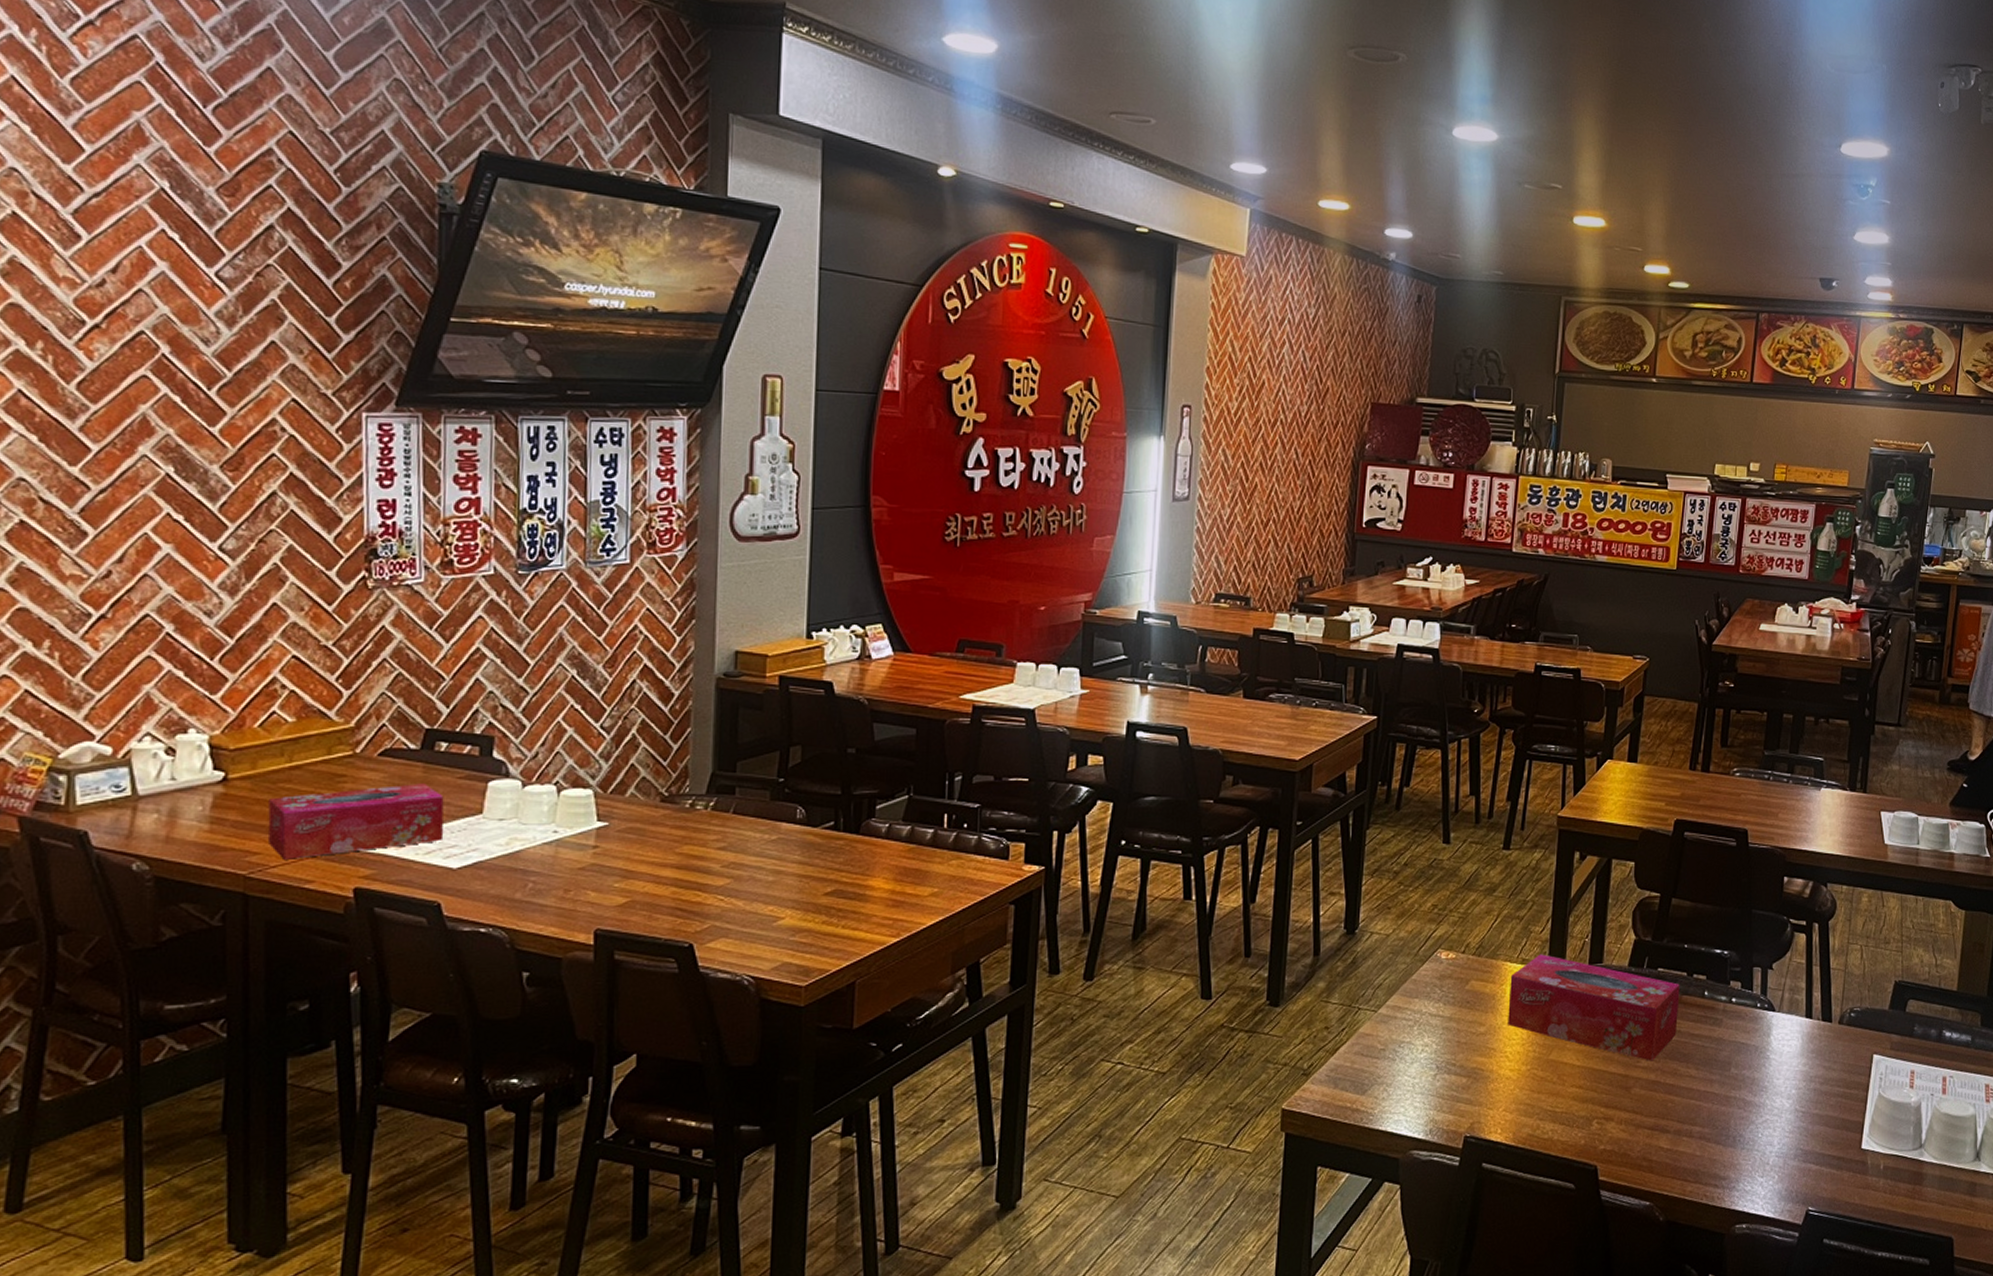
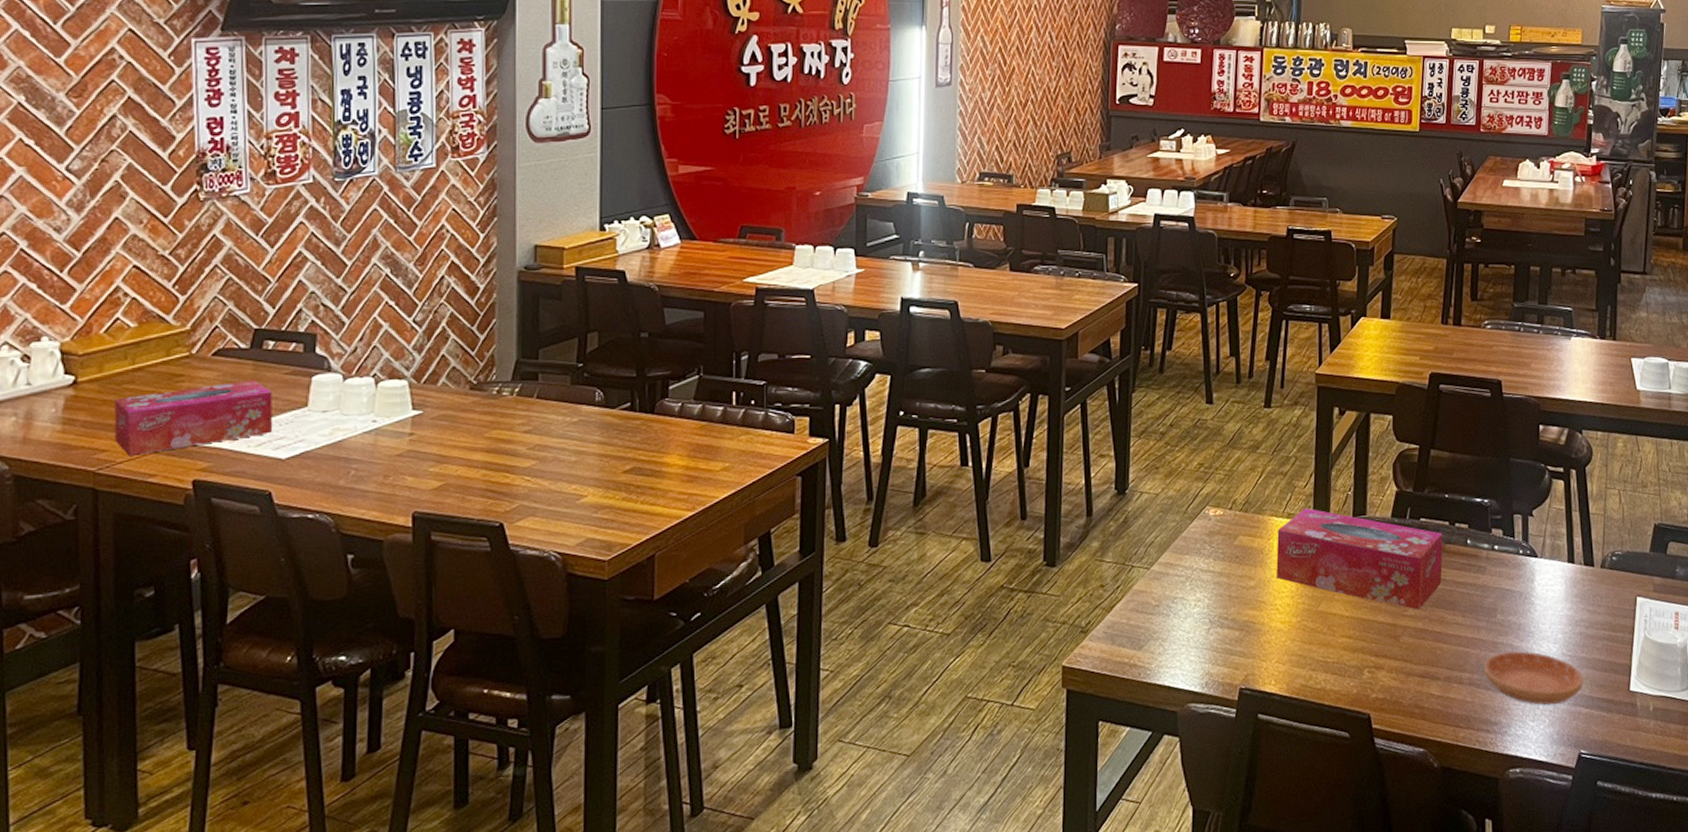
saucer: none [1716,1105,1815,1161] -> present [1484,651,1584,705]

